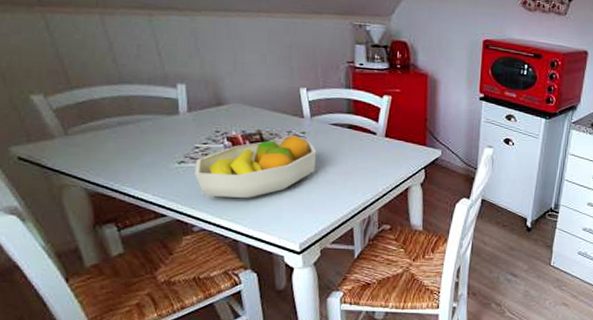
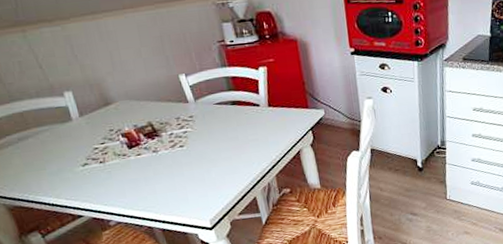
fruit bowl: present [195,134,317,198] -> none [97,120,209,192]

